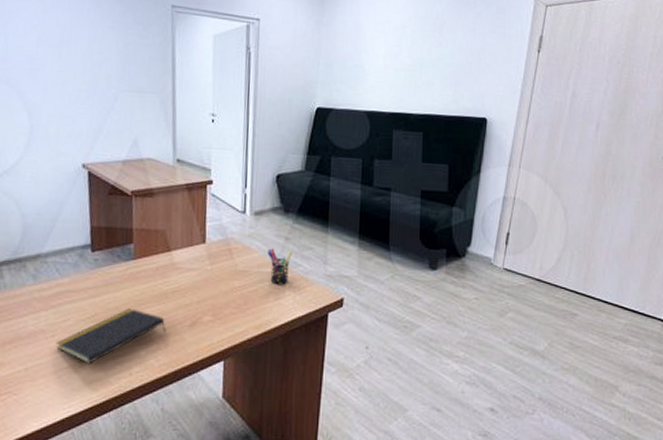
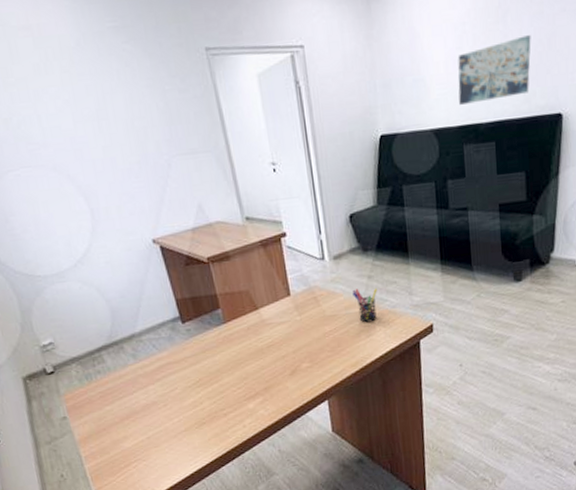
notepad: present [55,308,166,364] -> none [169,368,269,424]
wall art: none [393,46,463,95] -> present [458,35,531,105]

